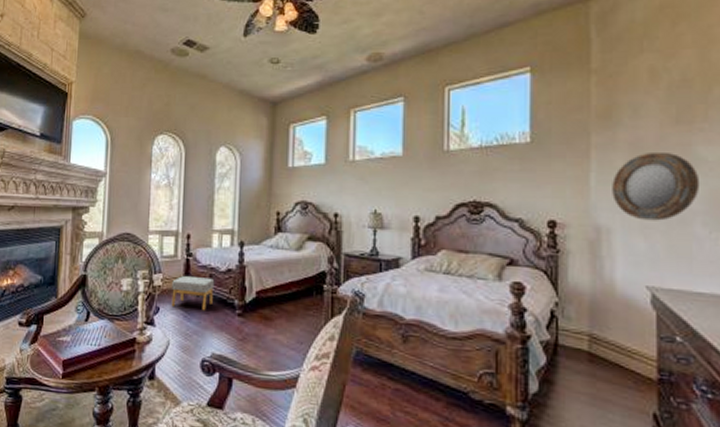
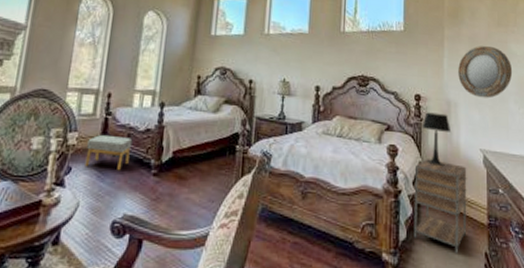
nightstand: none [548,298,626,413] -> present [413,159,467,254]
table lamp: none [558,242,602,307] -> present [422,112,452,166]

